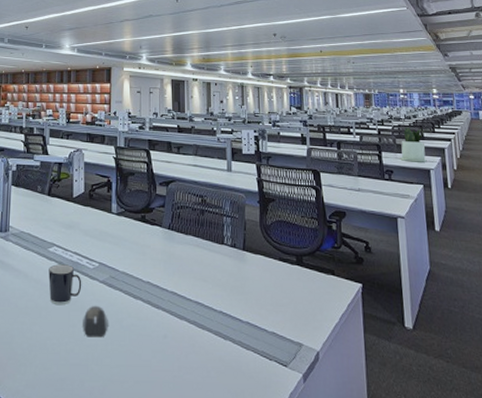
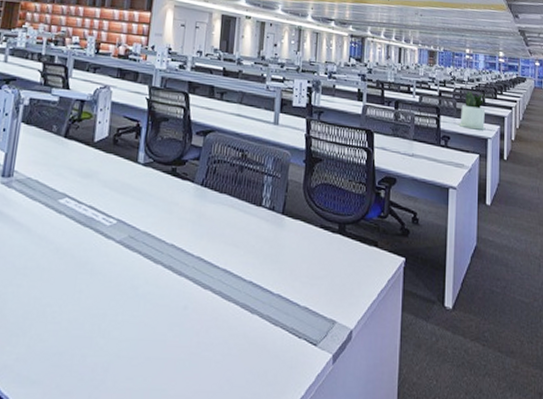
mug: present [48,264,82,306] -> none [54,218,95,267]
mouse: present [83,305,108,338] -> none [91,268,122,306]

